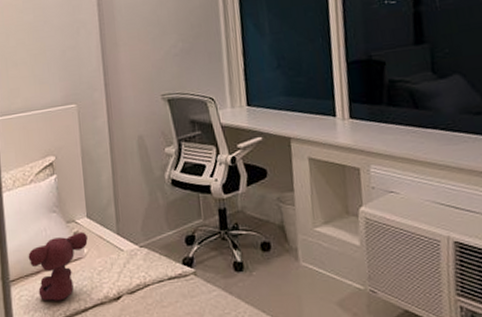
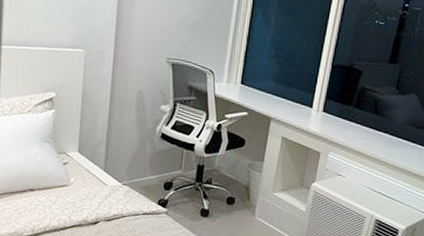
teddy bear: present [28,231,88,301] -> none [16,163,76,218]

